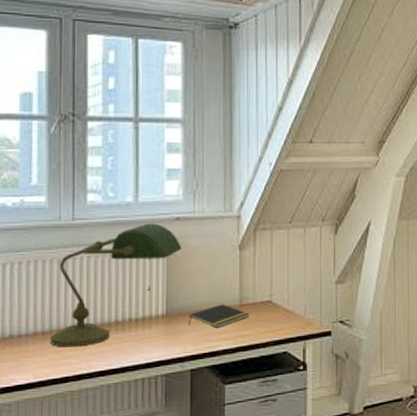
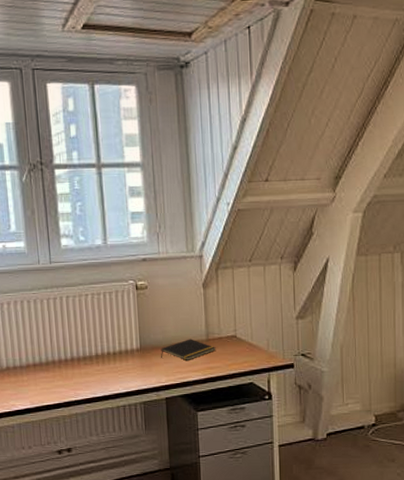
desk lamp: present [51,223,182,347] -> none [41,264,150,378]

